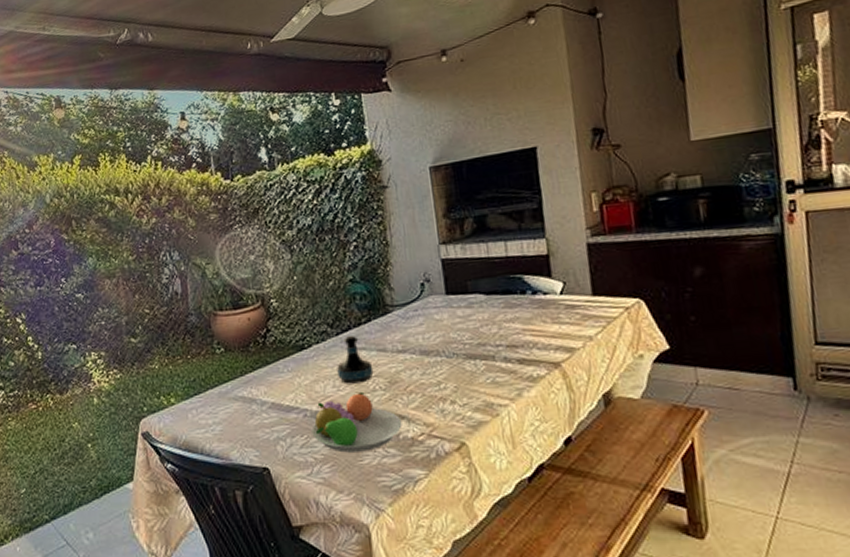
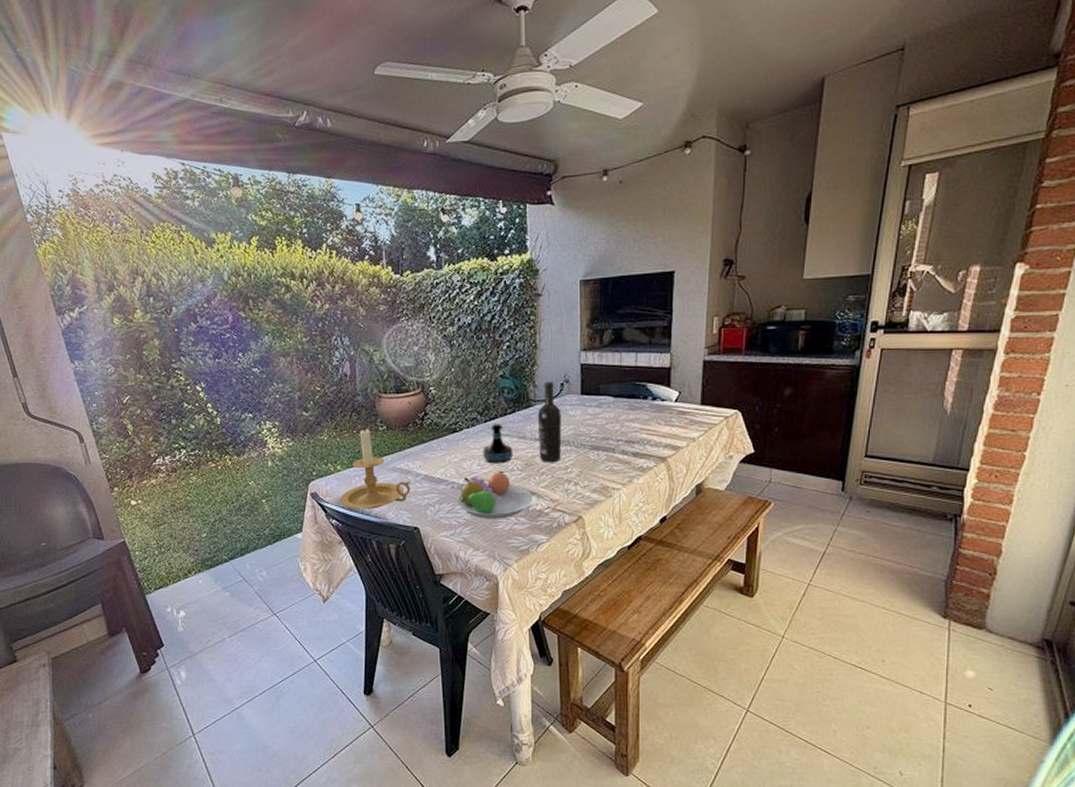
candle holder: none [174,351,256,449] -> present [339,427,411,509]
wine bottle: none [397,282,431,379] -> present [537,381,562,463]

